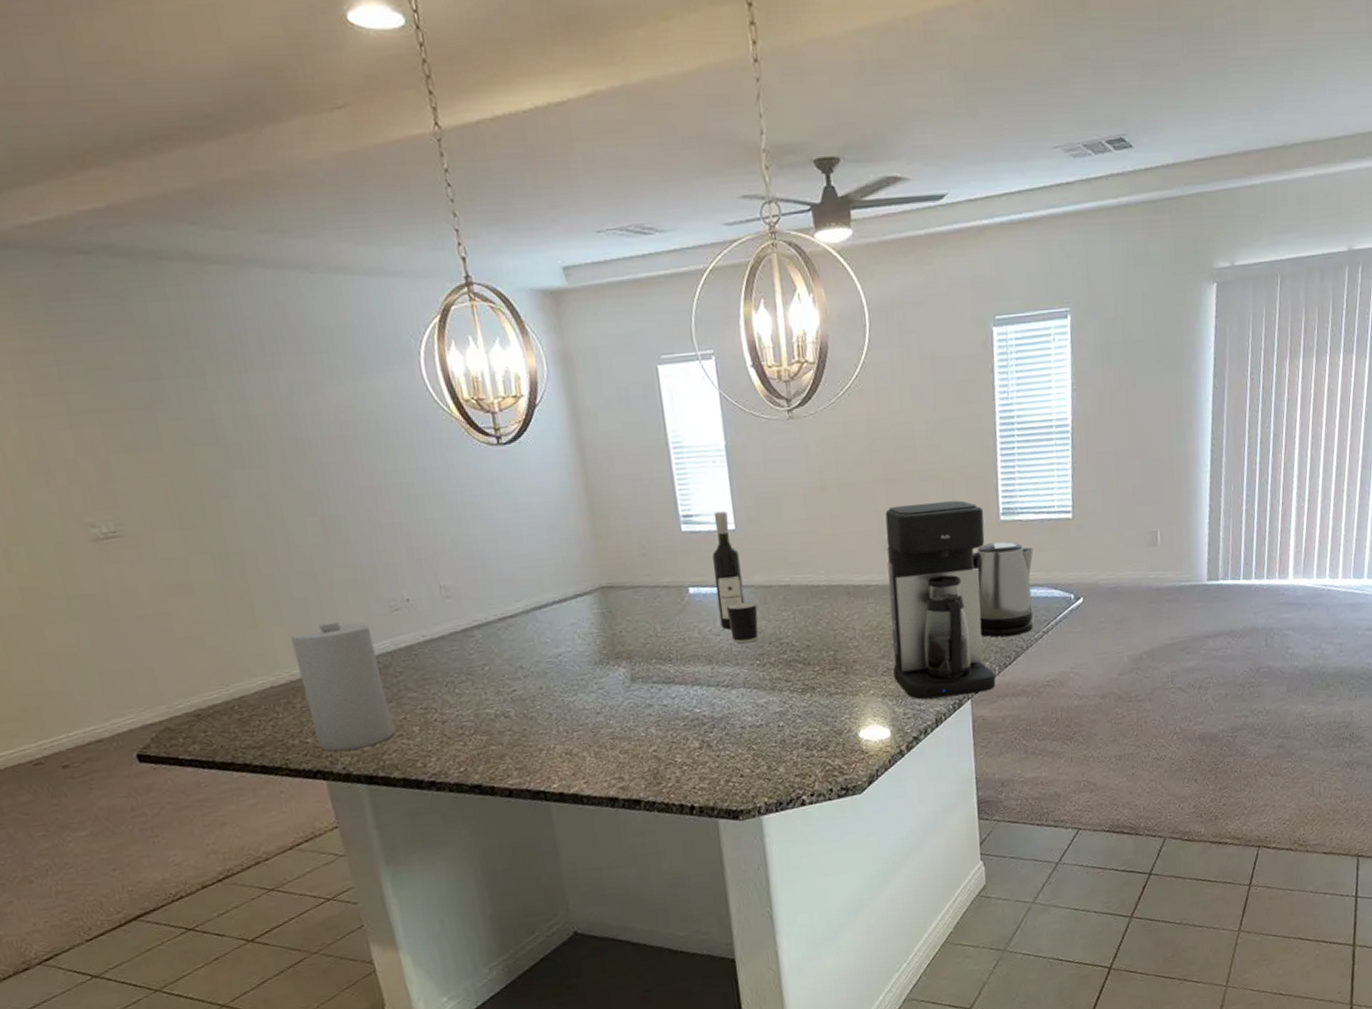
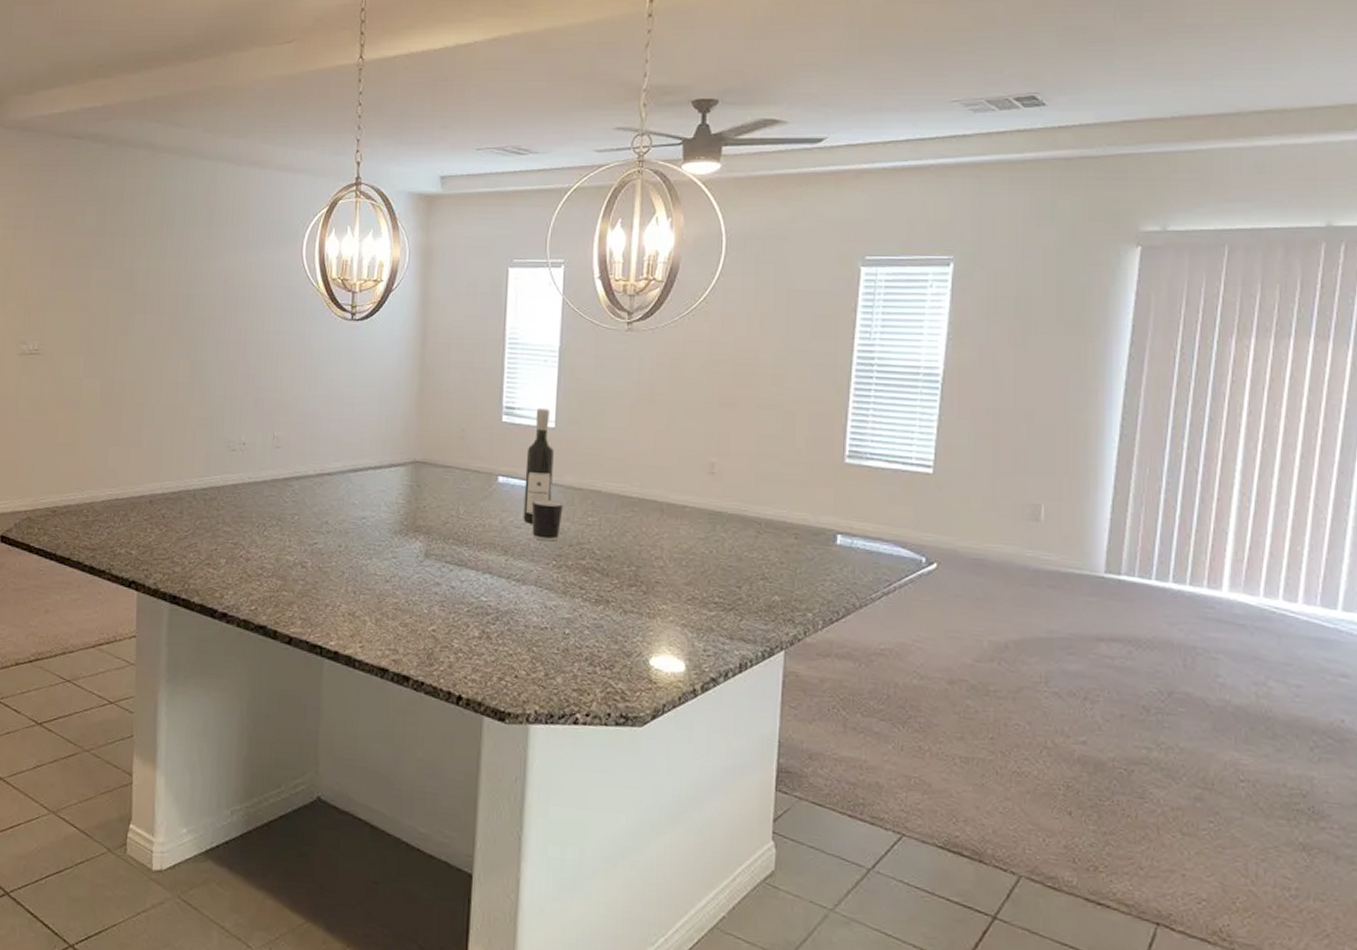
paper towel holder: present [291,621,394,752] -> none [139,451,207,569]
coffee maker: present [885,500,996,700] -> none [698,430,827,646]
kettle: present [972,541,1033,637] -> none [805,485,881,590]

